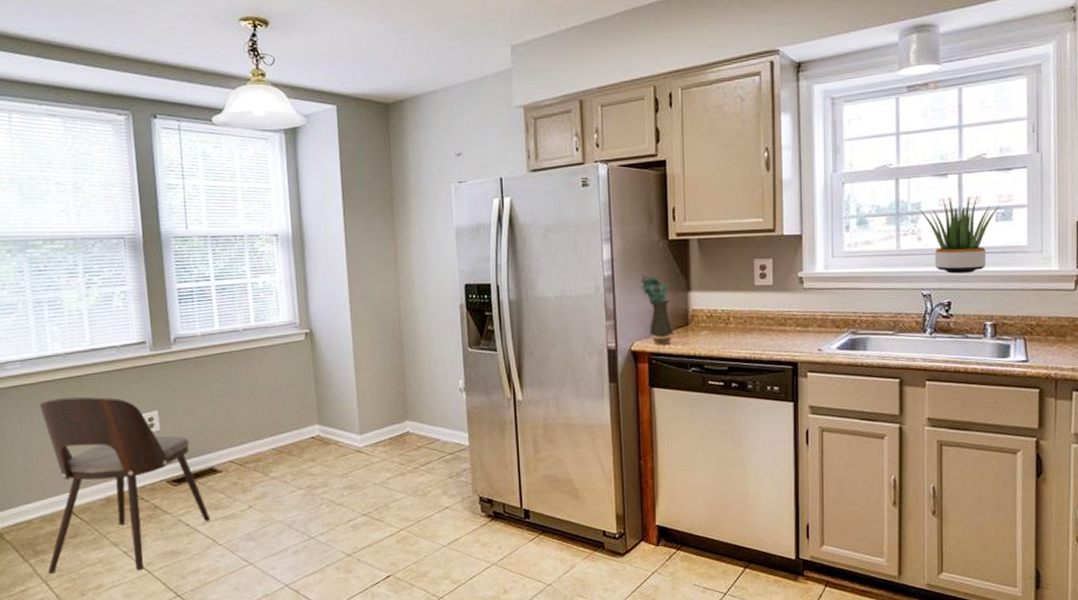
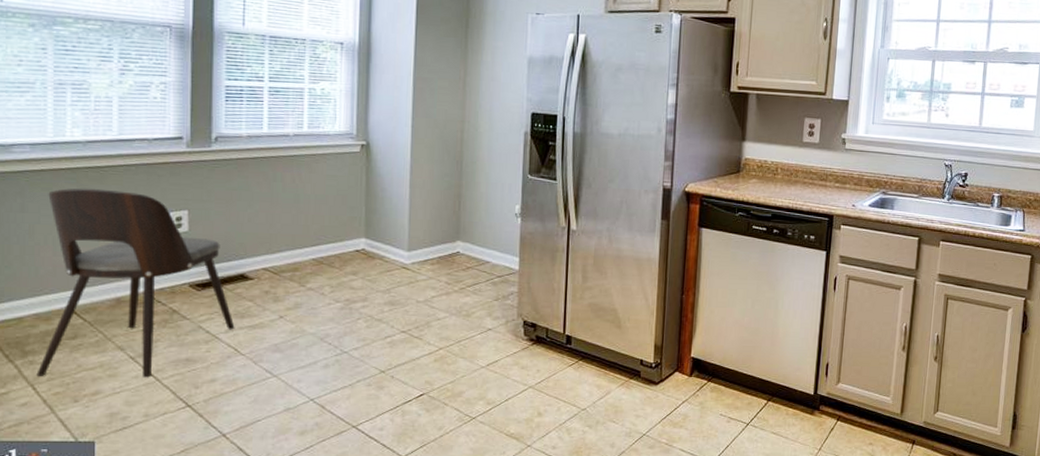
vase: present [641,274,674,345] -> none [700,121,727,189]
potted plant: present [920,196,999,274] -> none [950,82,1014,150]

